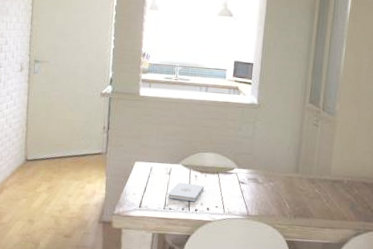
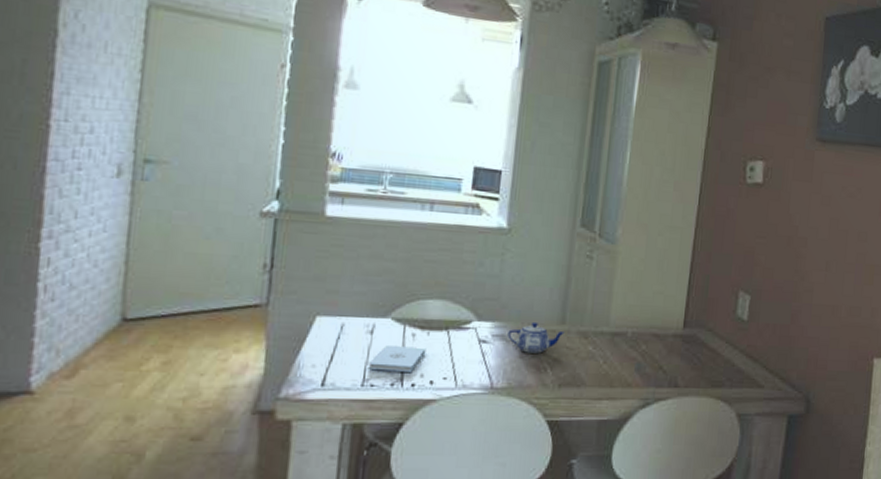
teapot: none [258,170,298,193] -> present [507,321,565,353]

